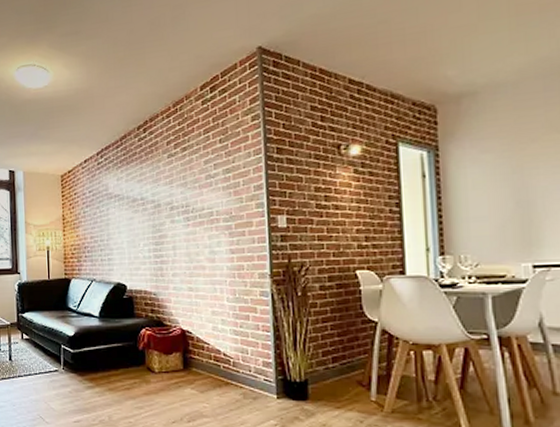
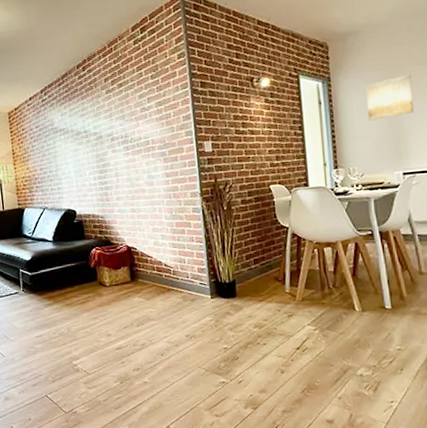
wall art: none [485,144,551,199] -> present [366,74,414,121]

